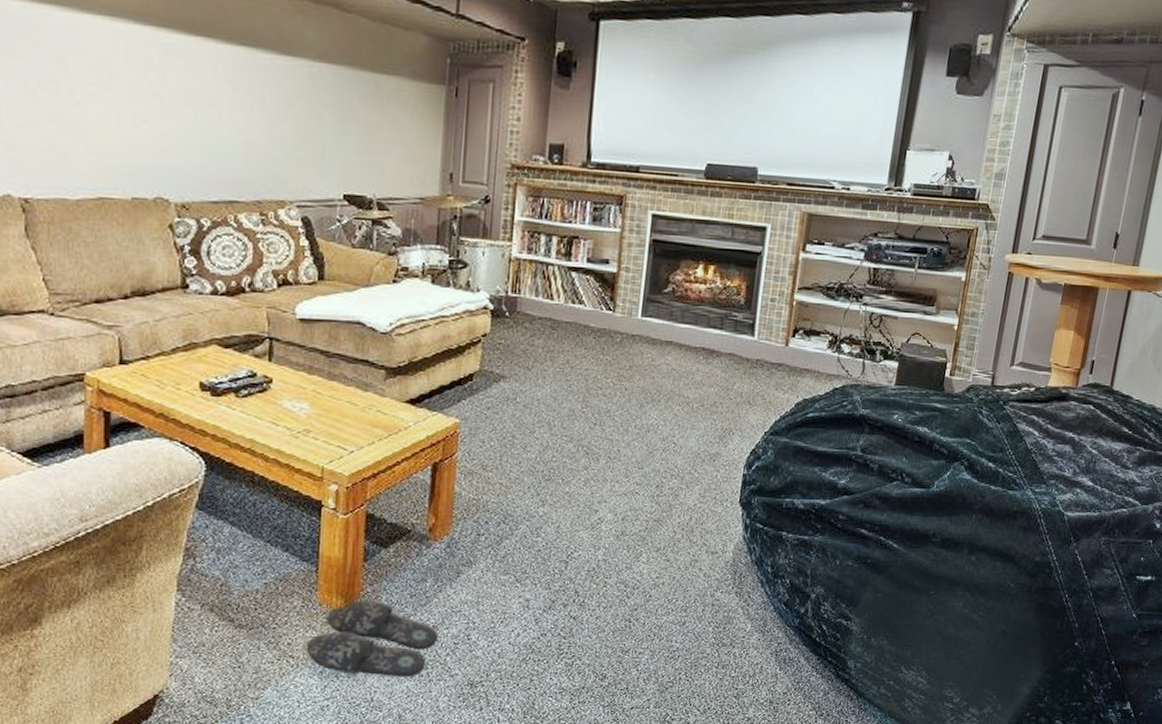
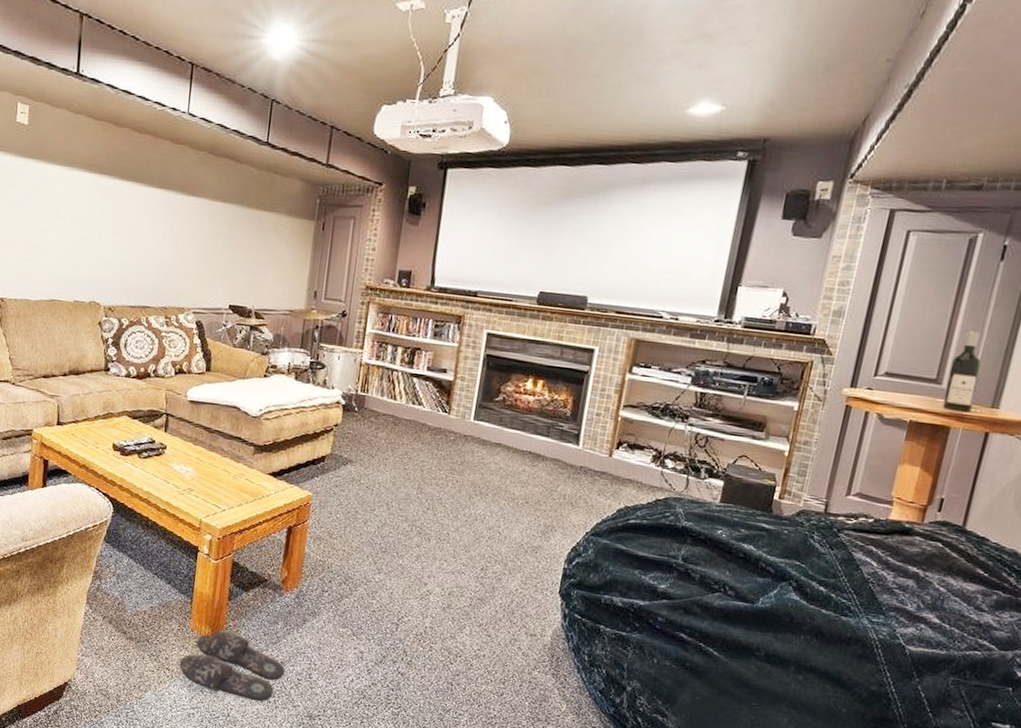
bottle: none [1091,188,1125,272] -> present [942,331,982,413]

